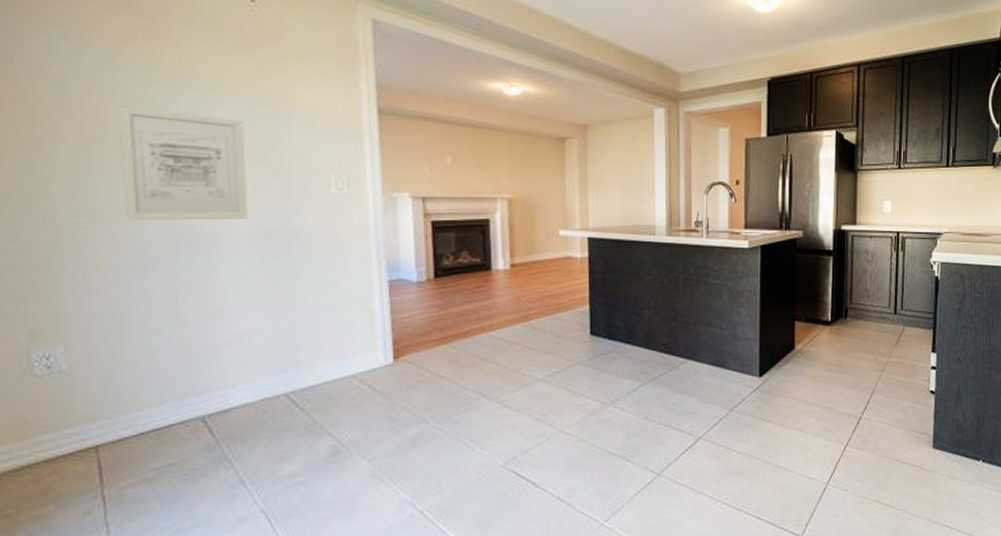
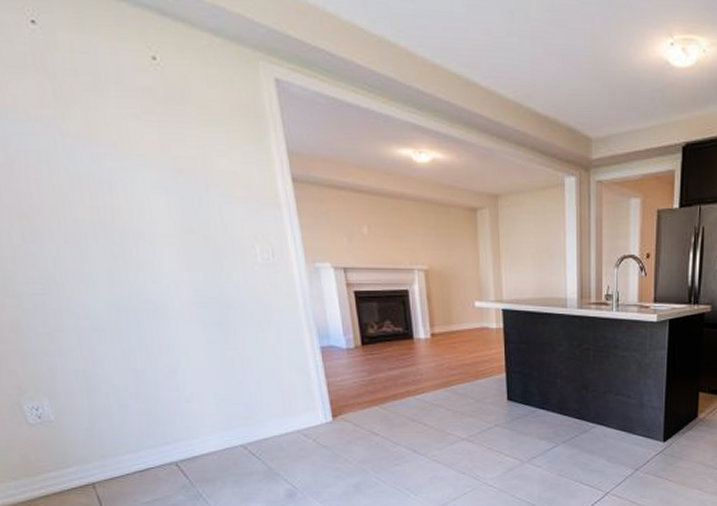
wall art: present [117,105,248,221] -> none [46,173,185,288]

